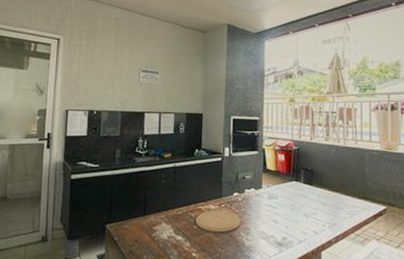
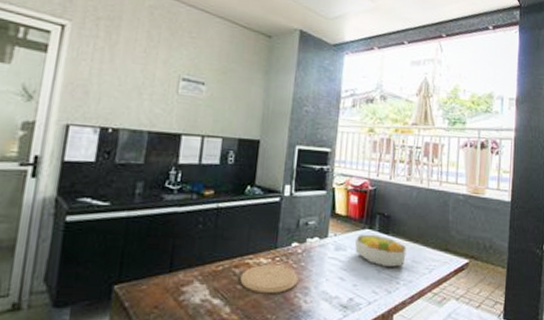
fruit bowl: none [284,185,329,212] -> present [354,233,407,267]

